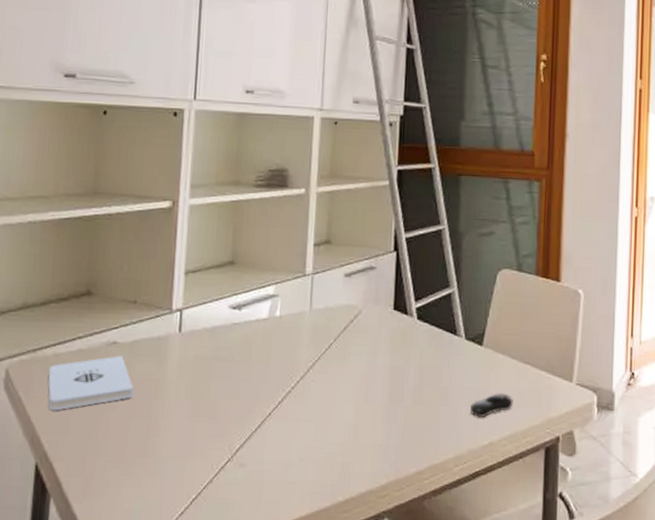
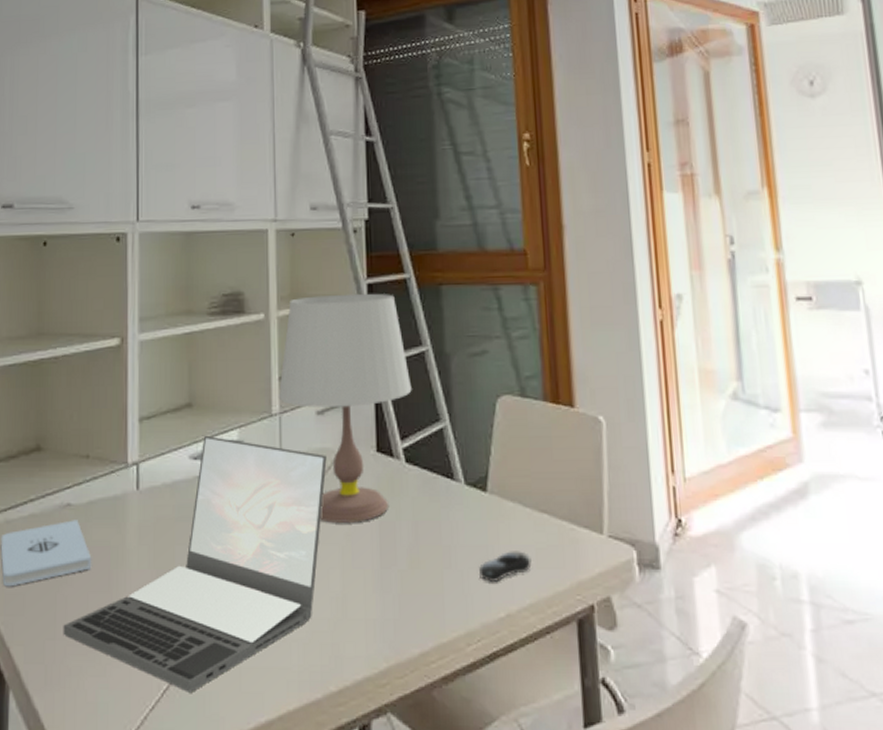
laptop: none [103,289,351,501] -> present [63,435,327,692]
table lamp: none [312,177,428,368] -> present [278,293,412,524]

